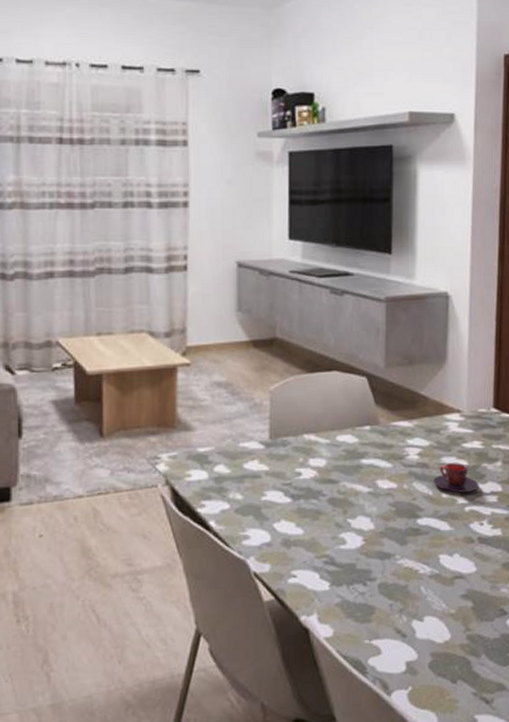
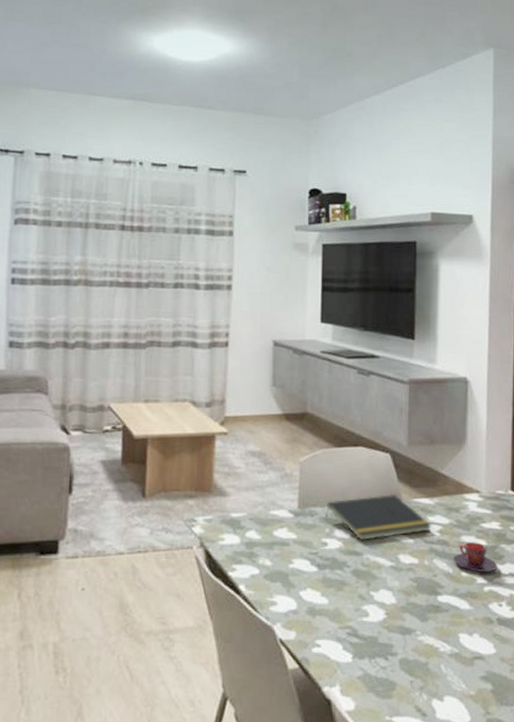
notepad: none [299,418,411,469] -> present [326,493,432,541]

